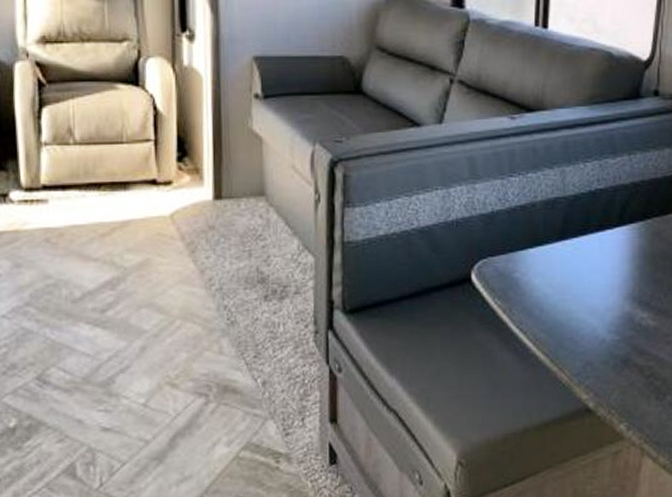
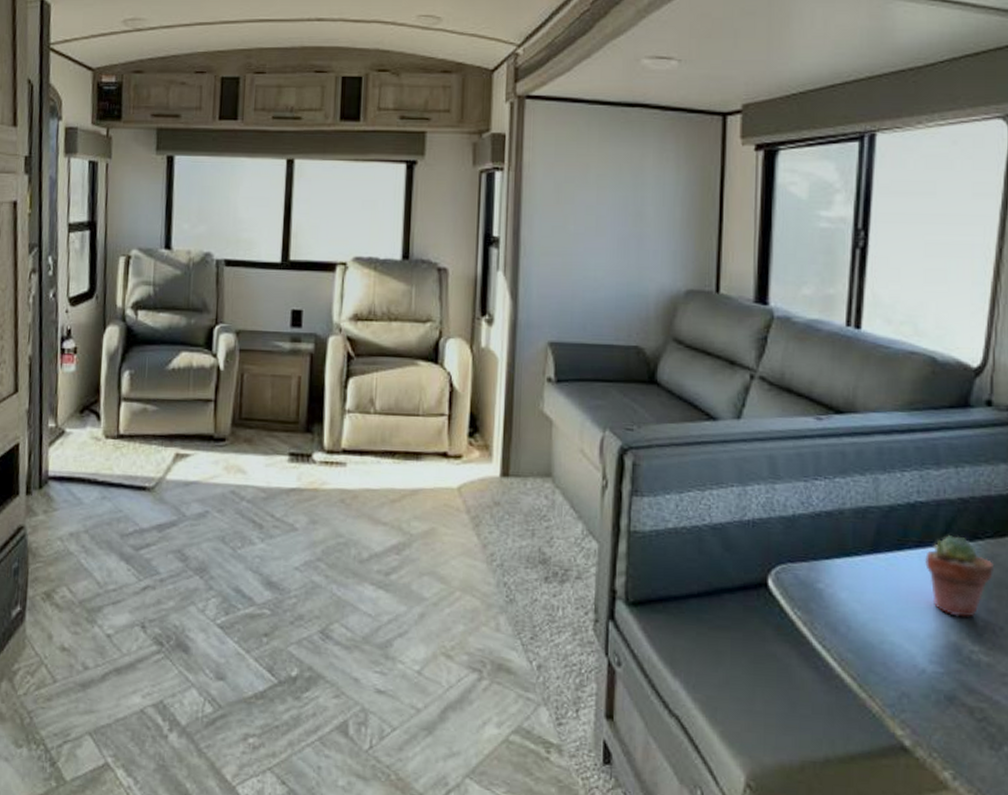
potted succulent: none [604,217,659,289] -> present [925,535,993,617]

